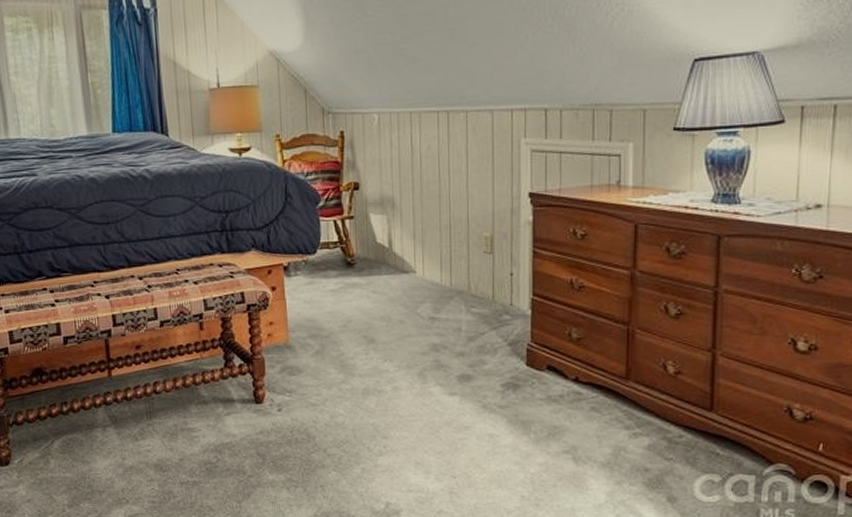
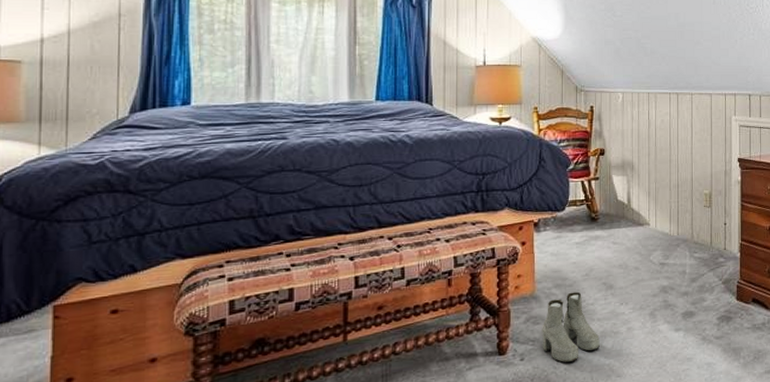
boots: none [298,344,362,417] -> present [542,292,600,362]

